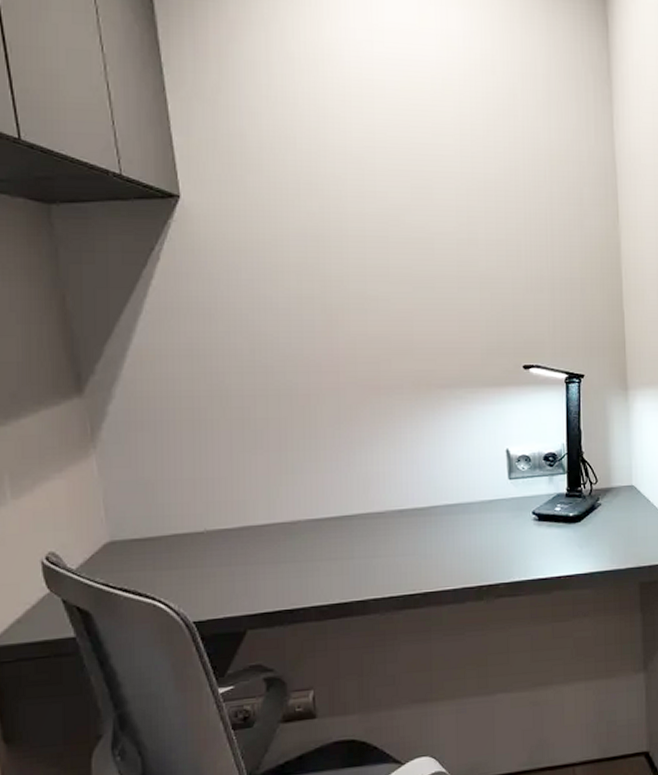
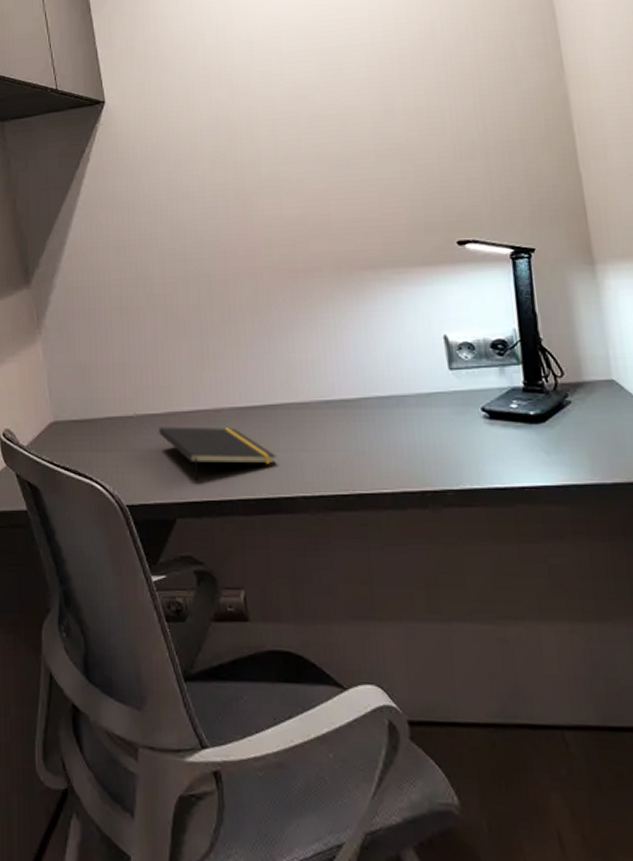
notepad: none [231,539,351,592] -> present [159,426,277,480]

